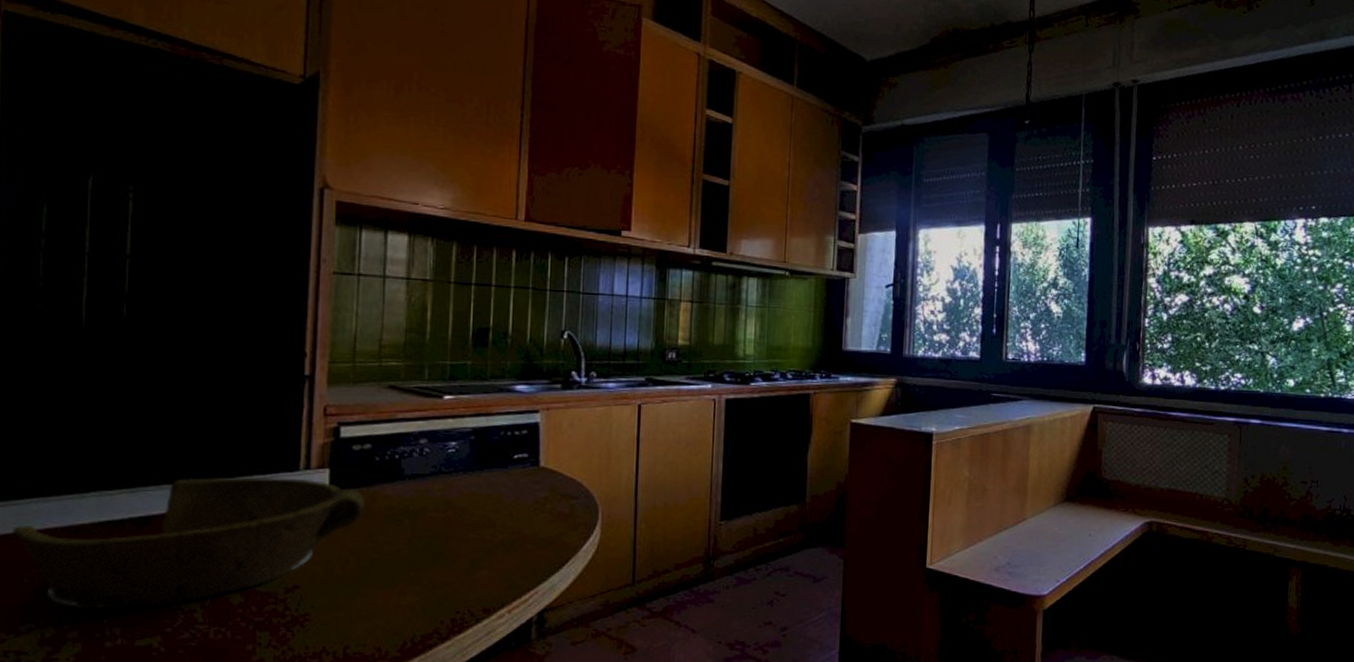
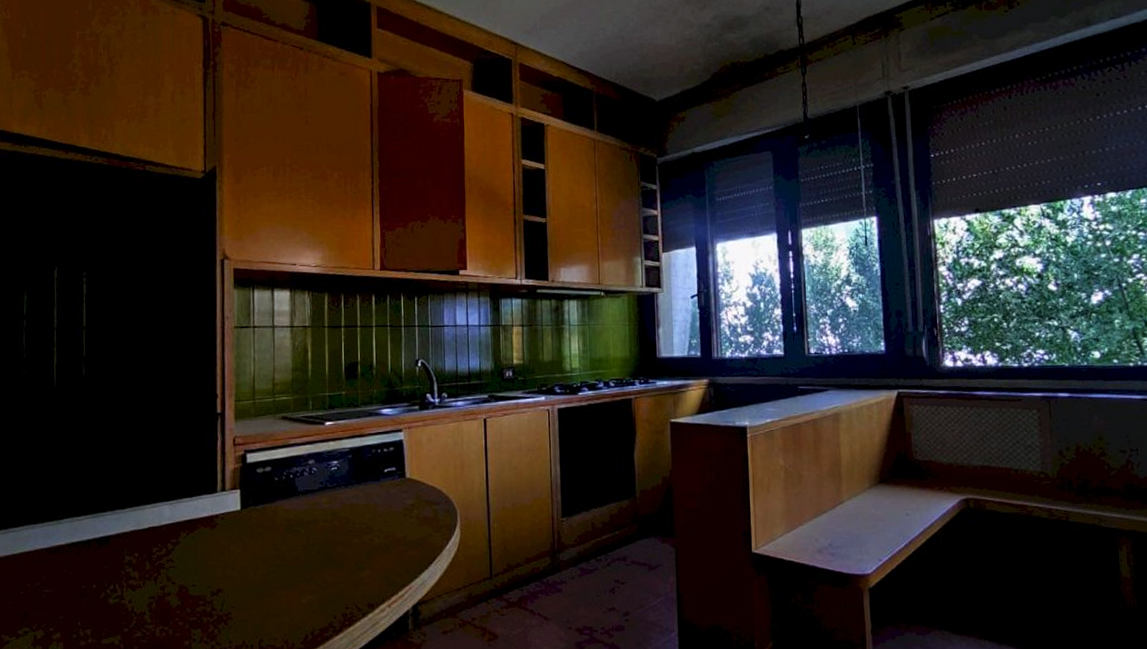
bowl: present [13,477,366,609] -> none [11,499,270,614]

